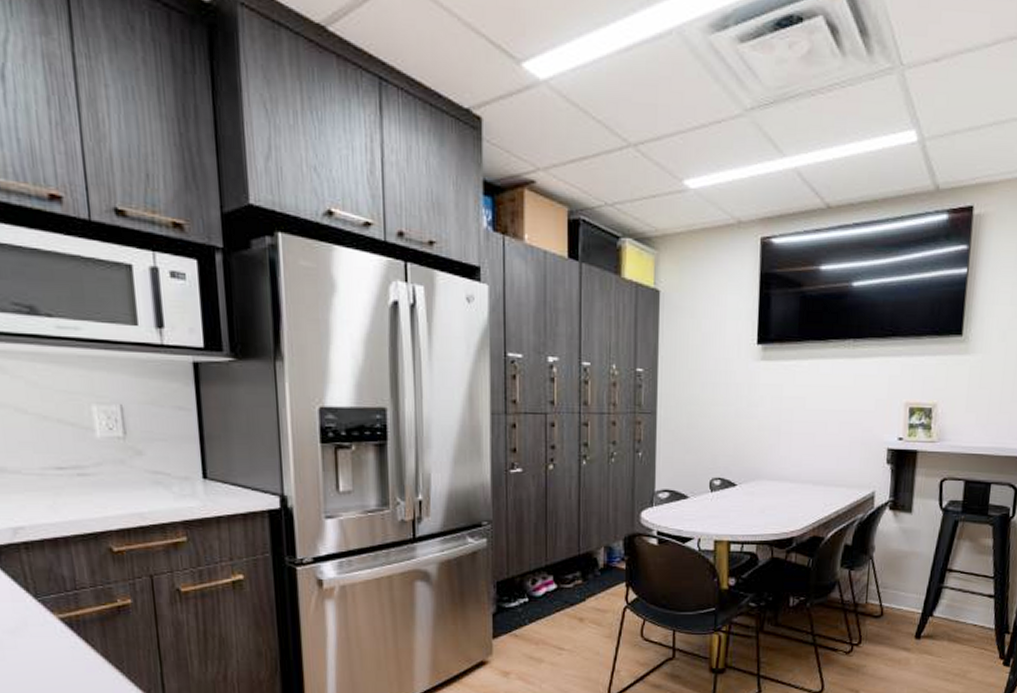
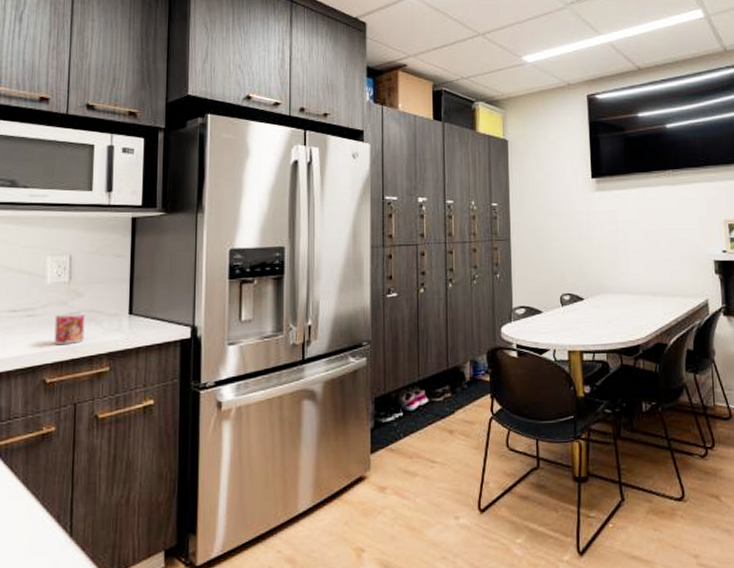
mug: none [112,471,152,510] -> present [54,311,85,345]

